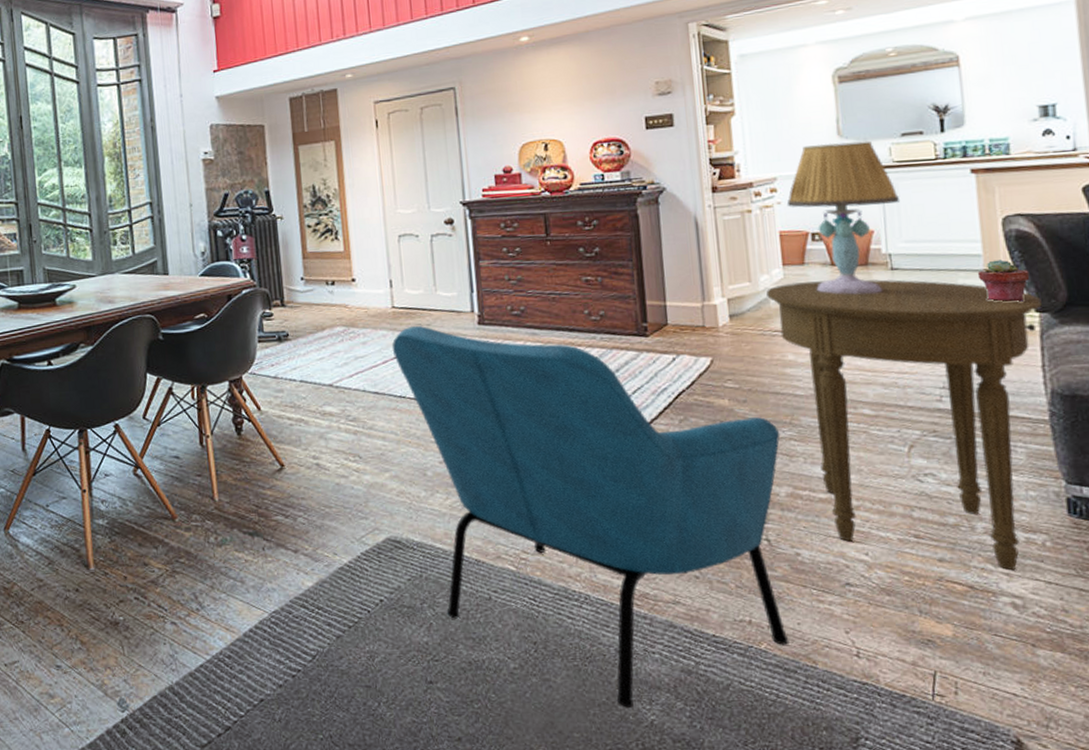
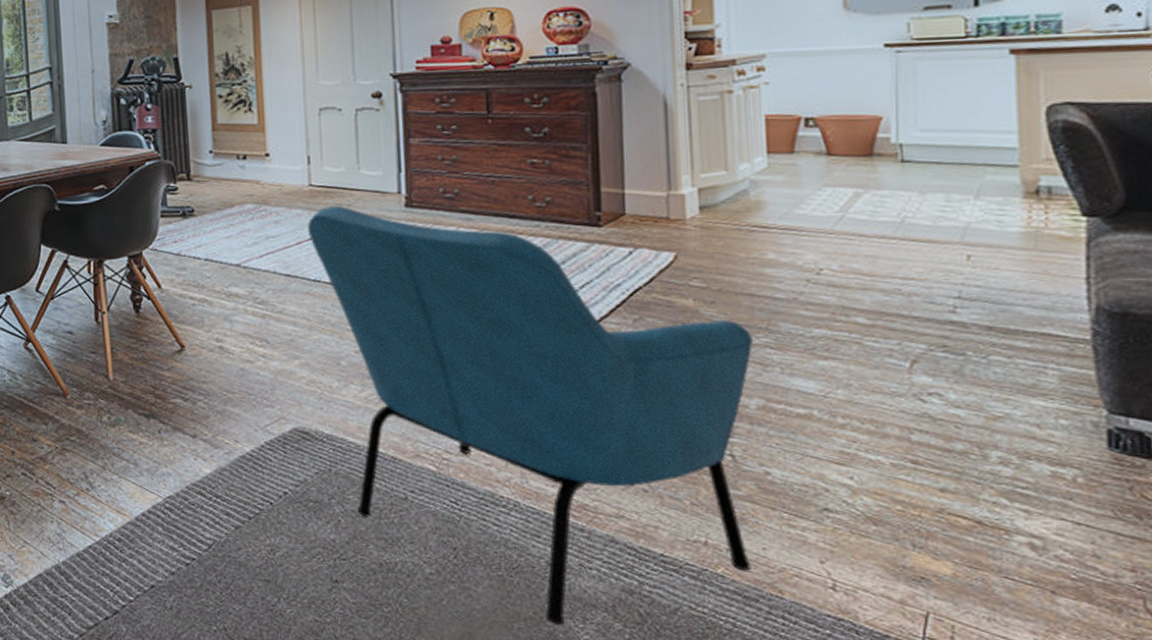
side table: present [766,279,1042,570] -> none [746,172,1091,506]
table lamp: present [786,140,901,295] -> none [776,14,918,189]
potted succulent: present [977,259,1030,302] -> none [1010,154,1078,204]

